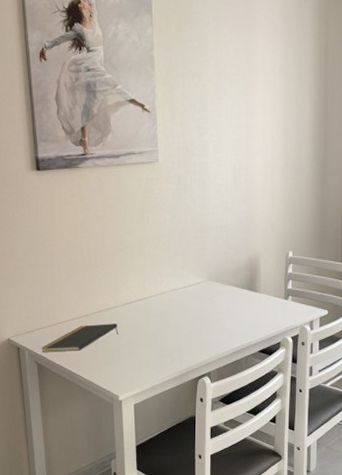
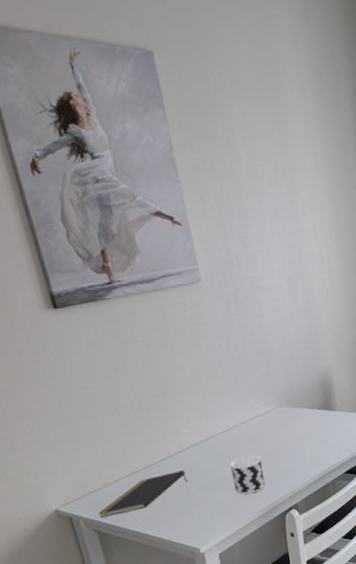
cup: none [157,320,186,355] -> present [230,455,265,495]

